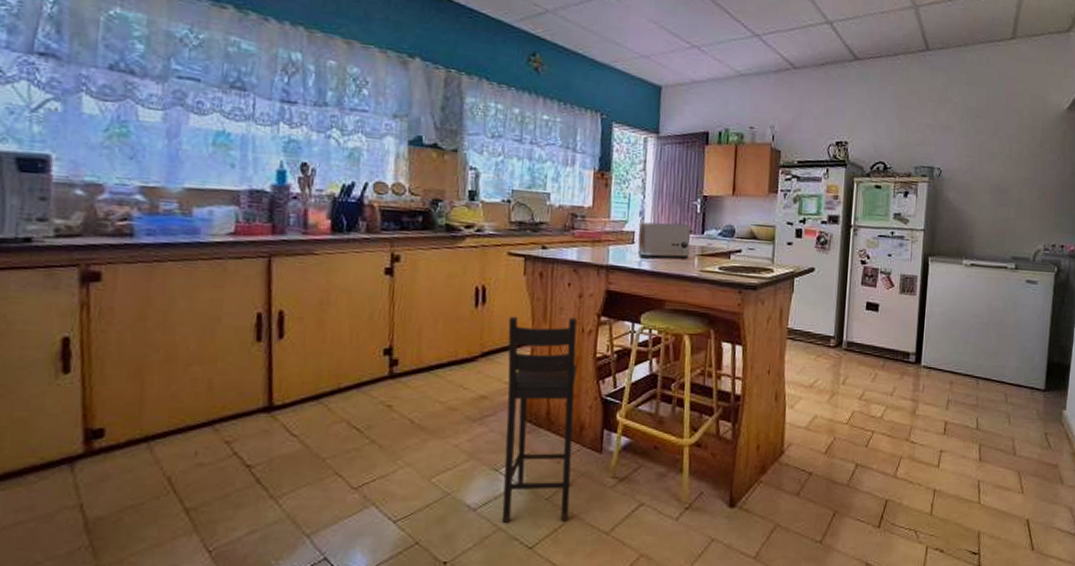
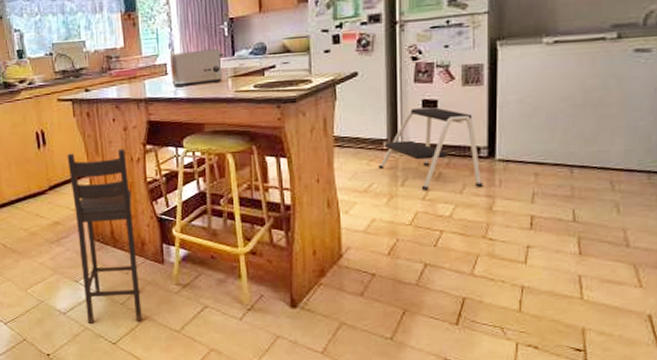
step stool: none [824,310,910,391] -> present [378,107,483,190]

